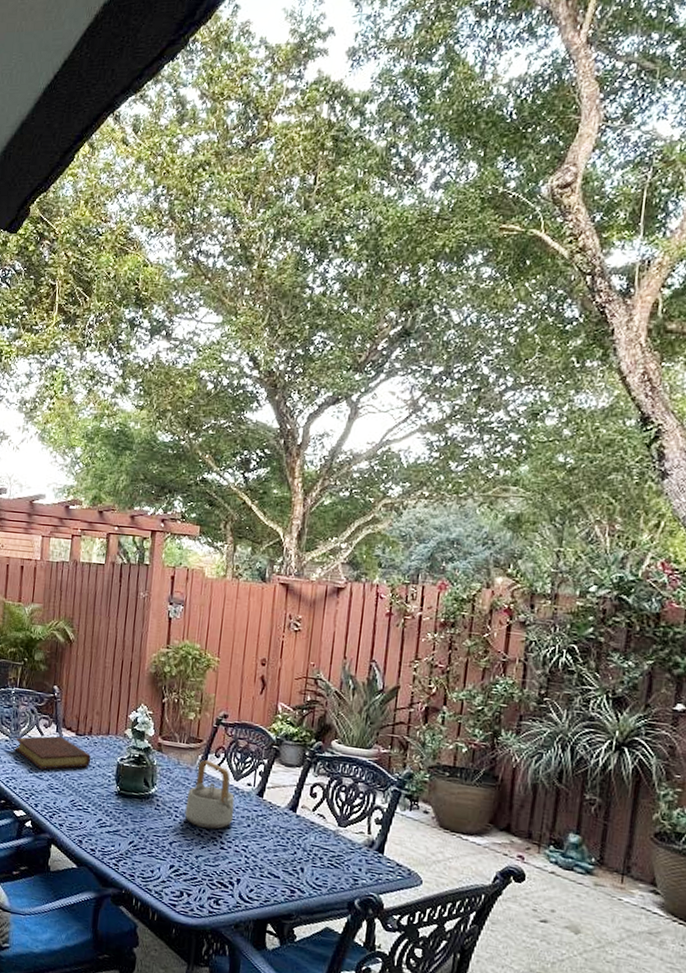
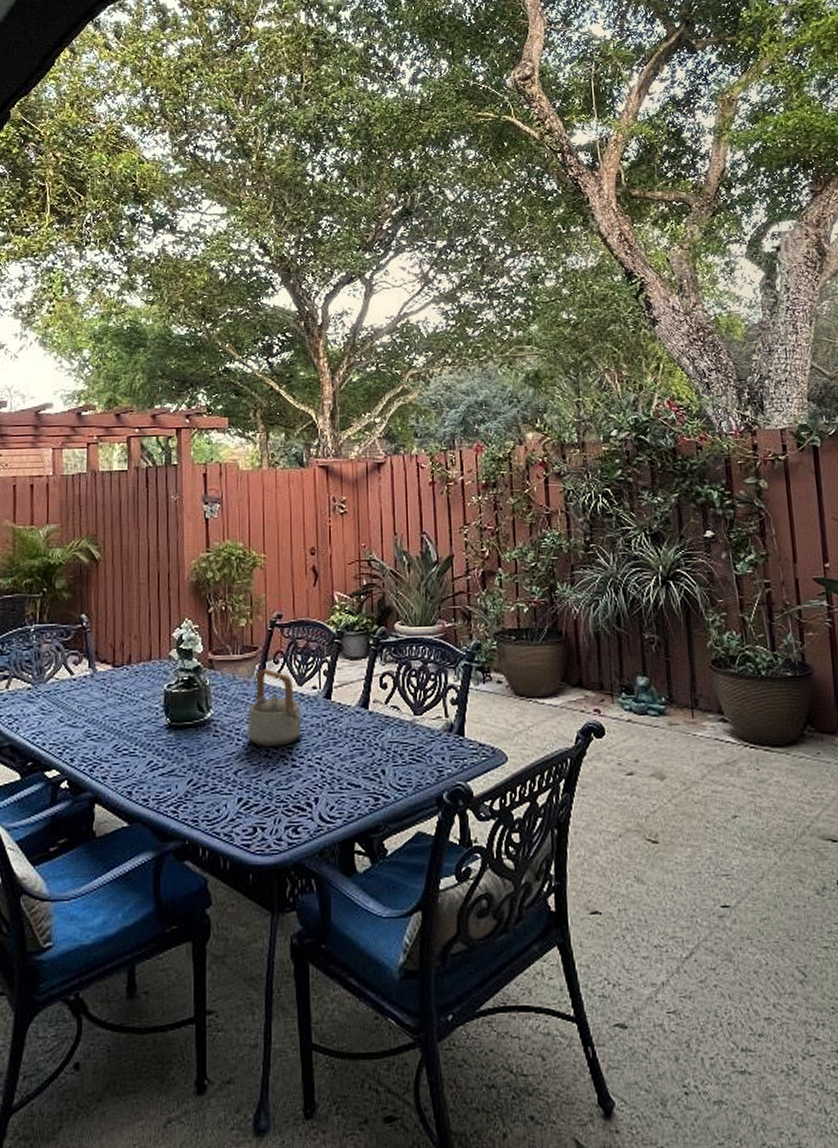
book: present [14,735,92,770] -> none [39,671,134,716]

